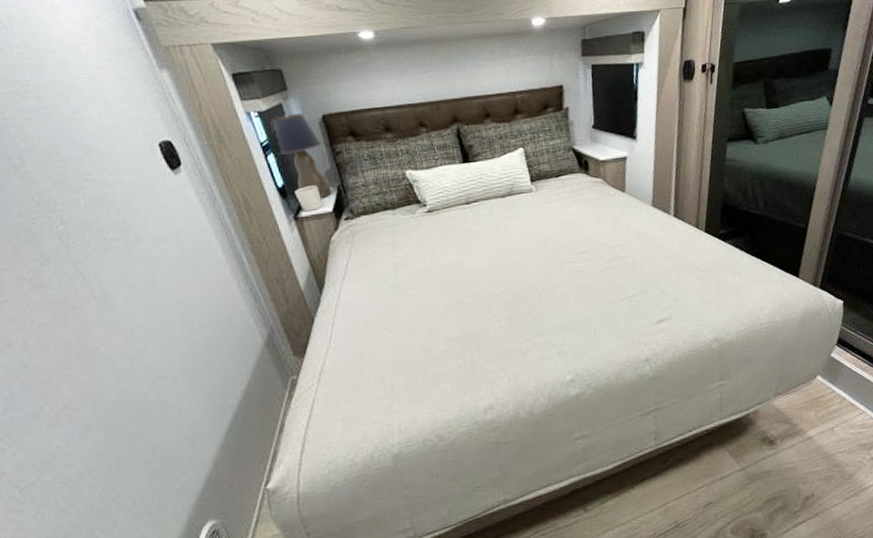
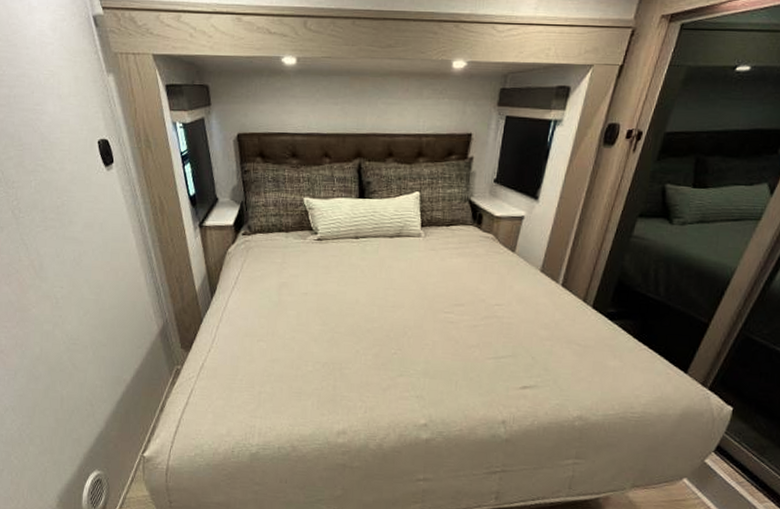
table lamp: present [271,113,332,199] -> none [192,128,235,212]
mug: present [294,185,324,212] -> none [203,198,226,222]

